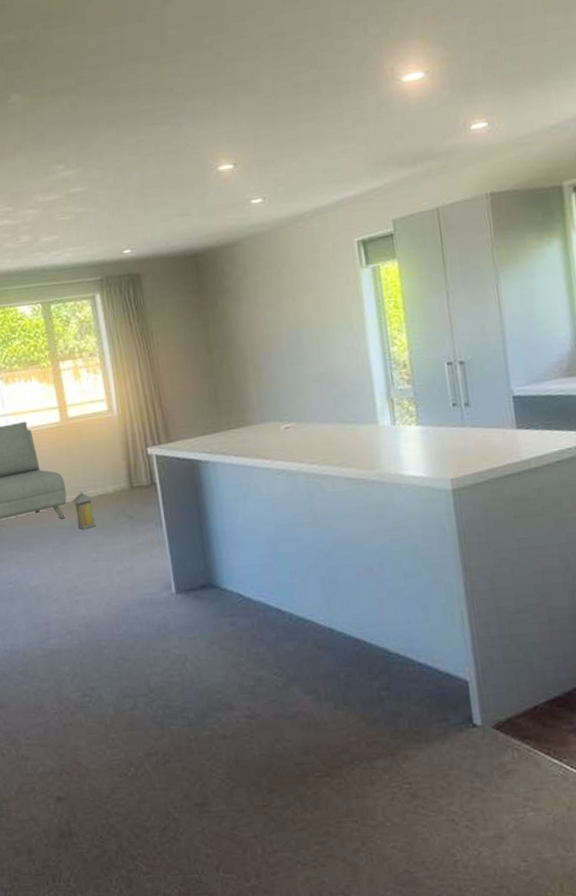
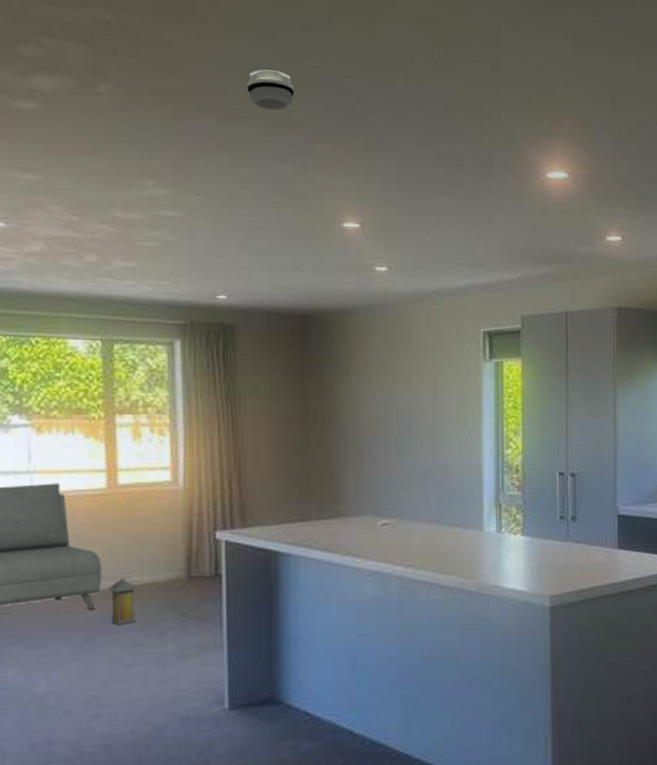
smoke detector: none [124,46,164,83] -> present [247,69,295,110]

